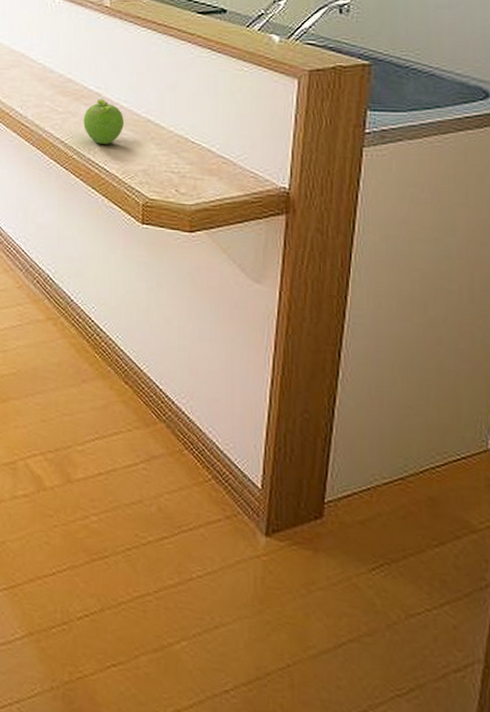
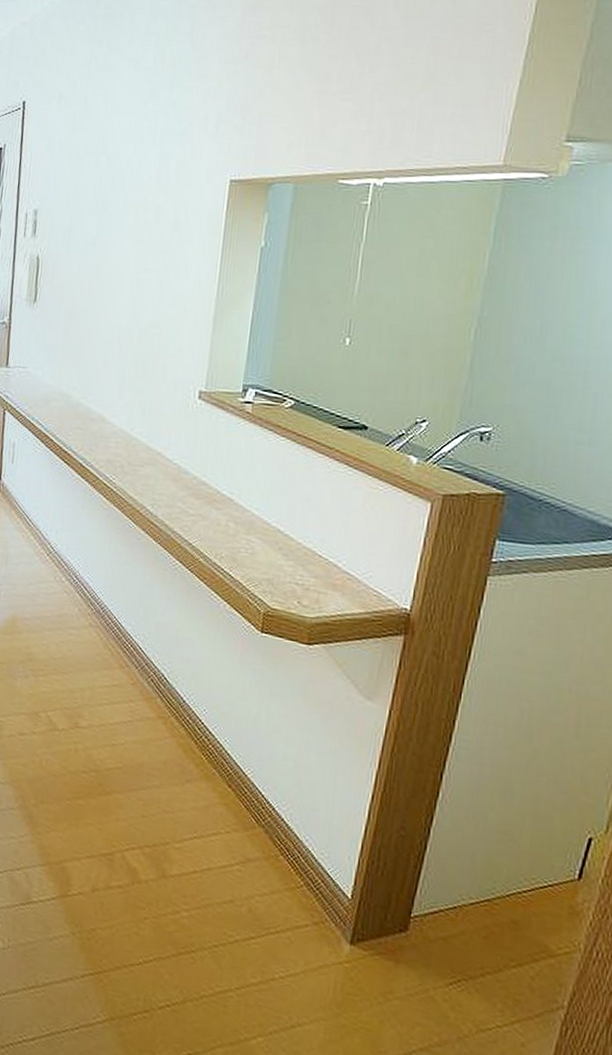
fruit: present [83,99,125,144] -> none [213,504,254,551]

